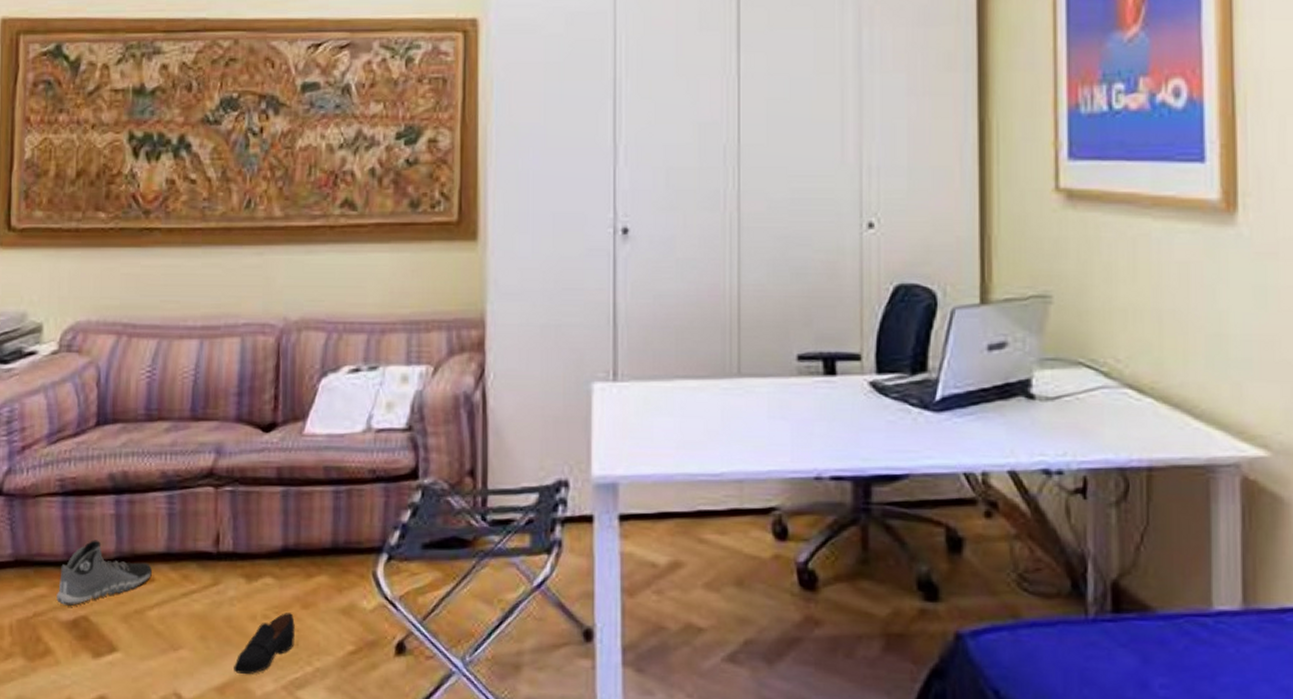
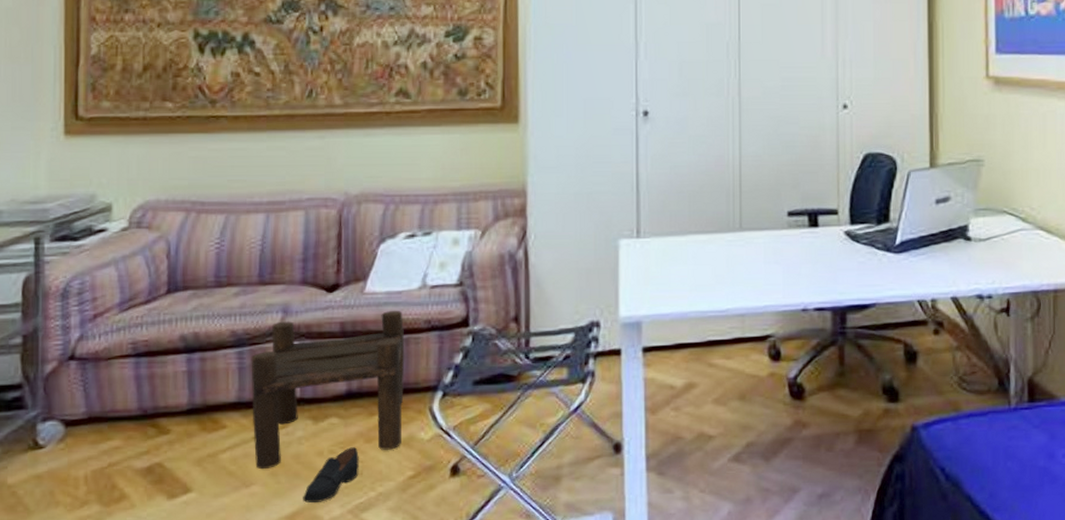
sneaker: present [56,540,152,606] -> none [131,394,224,455]
stool: none [181,455,347,632] -> present [251,310,405,470]

